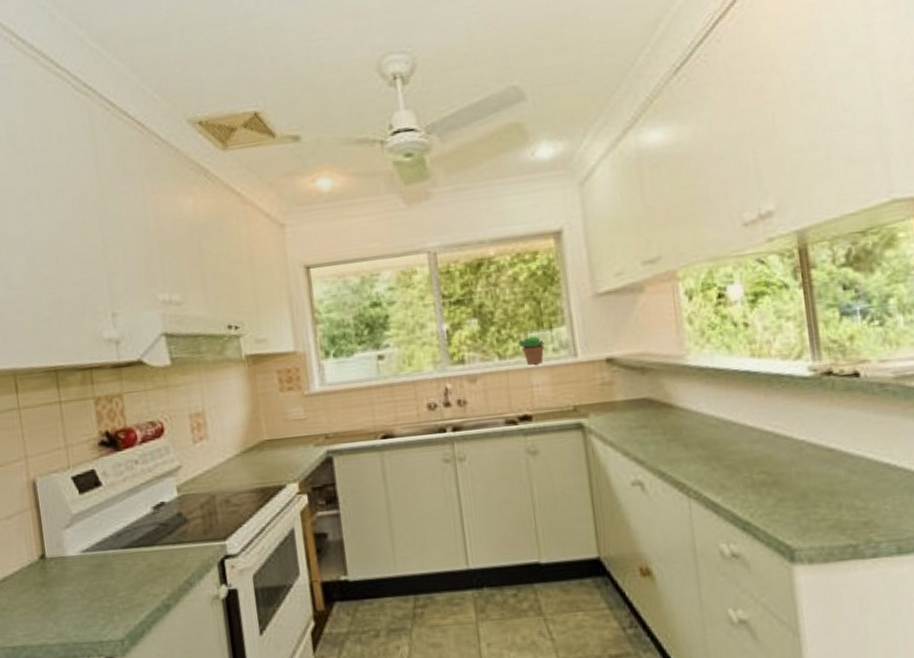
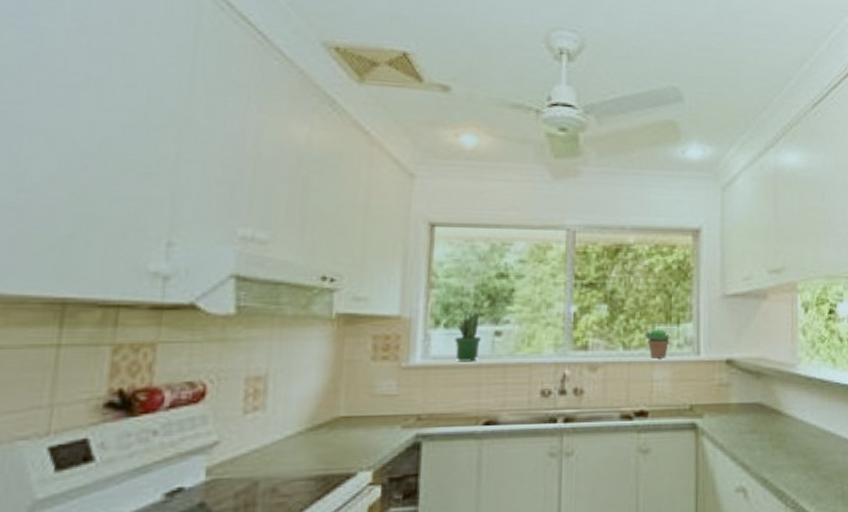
planter: none [344,339,367,386] -> present [455,311,481,362]

